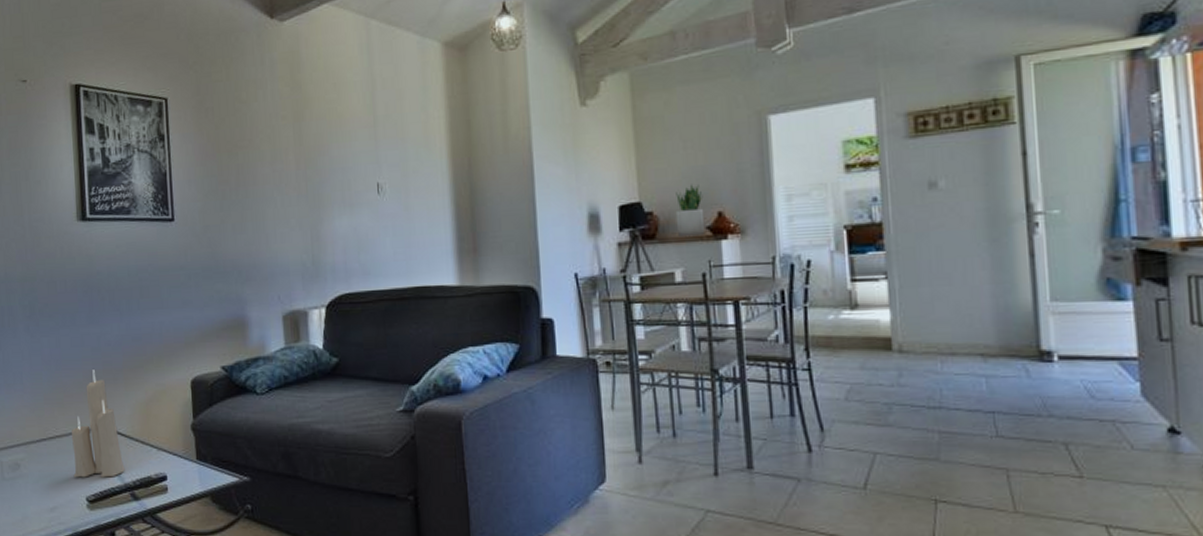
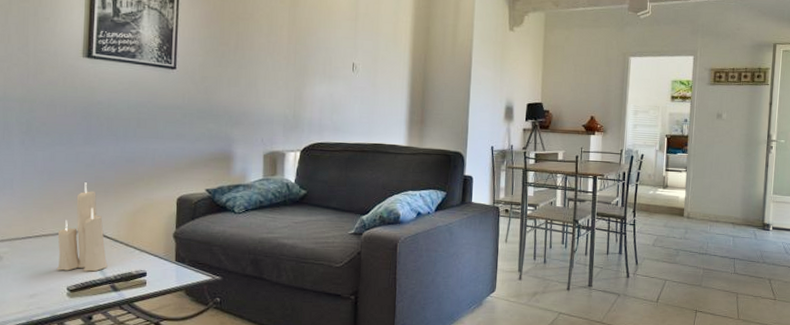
planter: present [675,184,705,237] -> none [563,95,583,131]

